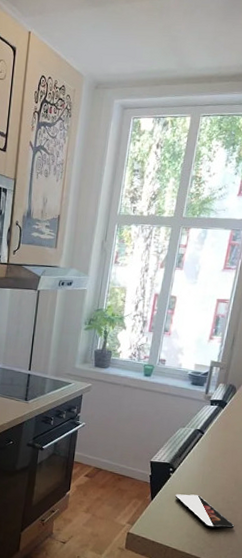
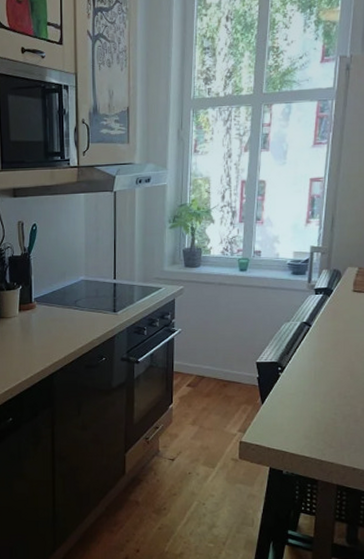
smartphone: present [175,494,235,529] -> none [287,393,355,427]

